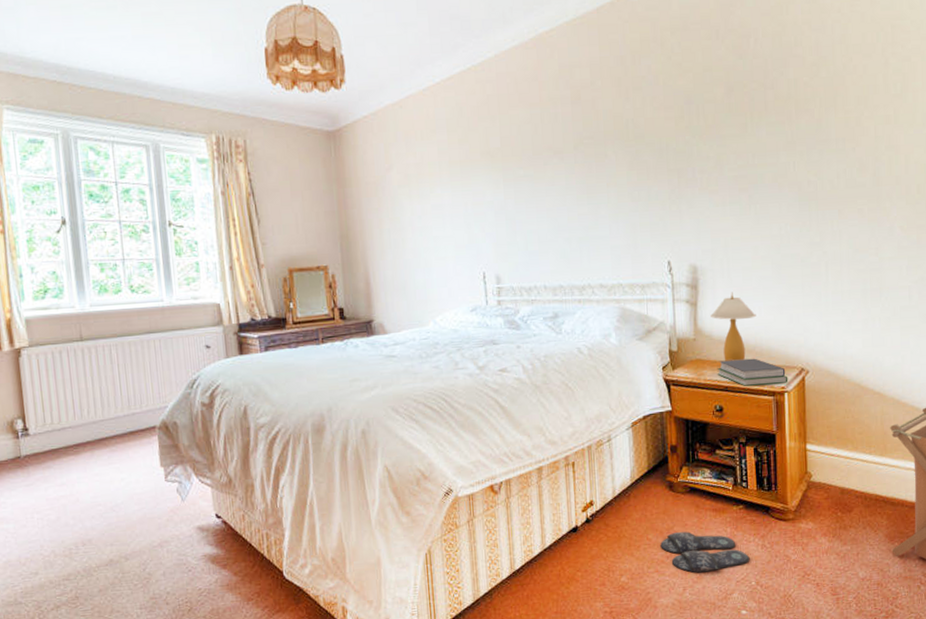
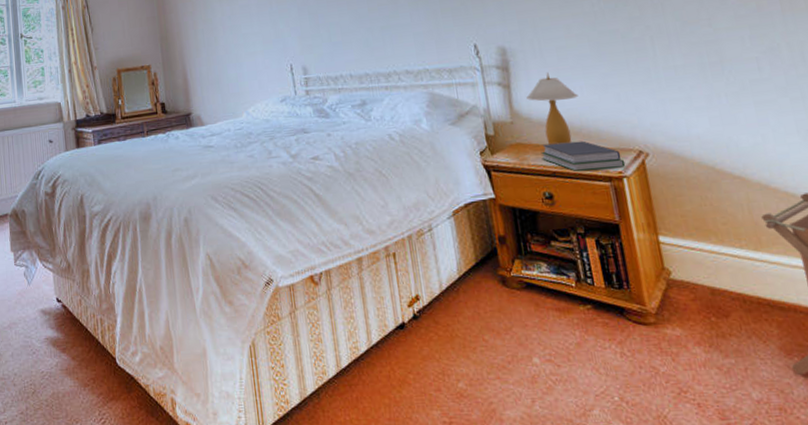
slippers: present [660,531,750,573] -> none [499,333,609,383]

